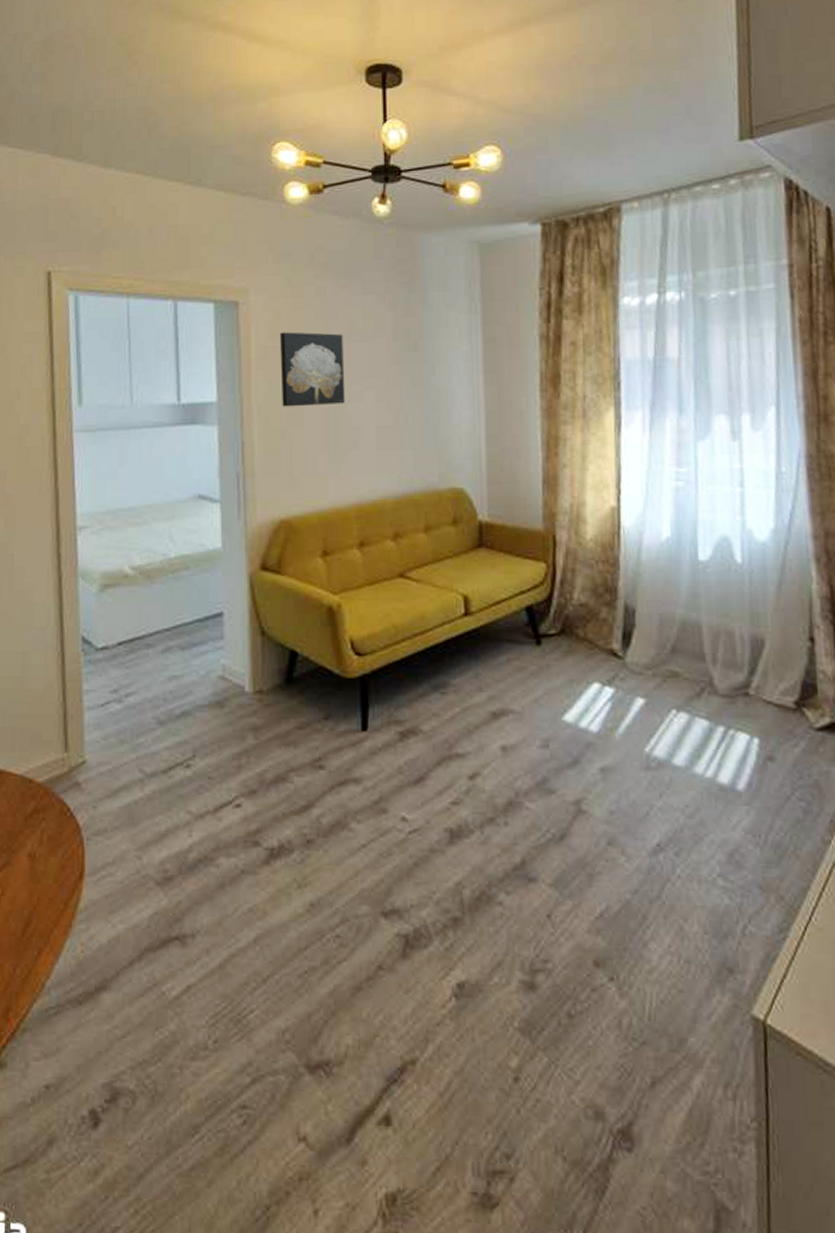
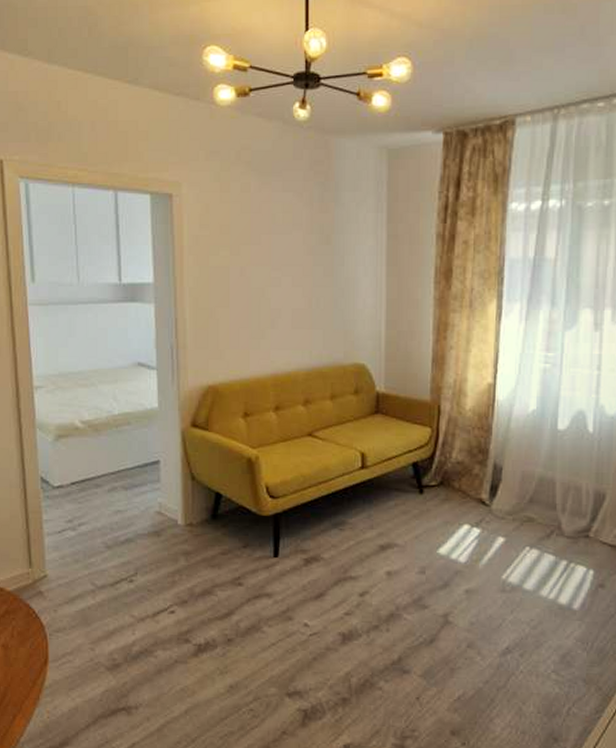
wall art: present [280,332,346,407] -> none [209,223,266,290]

